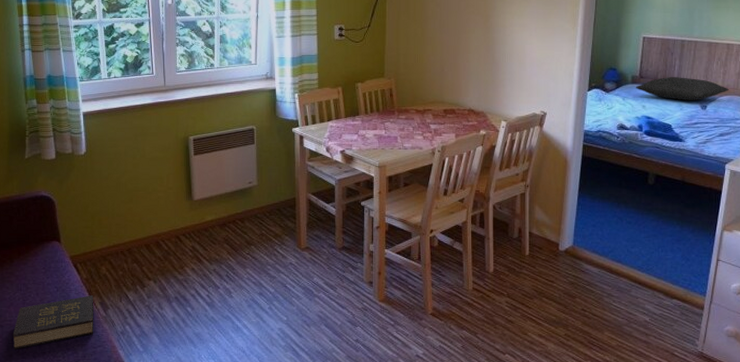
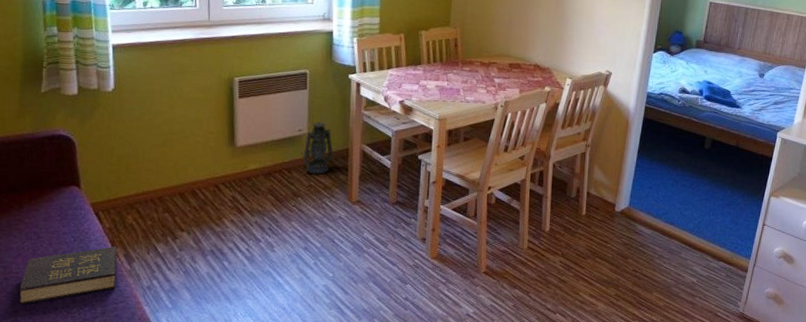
lantern: none [252,174,282,223] -> present [301,122,333,174]
pillow: present [635,77,729,101] -> none [699,43,786,69]

